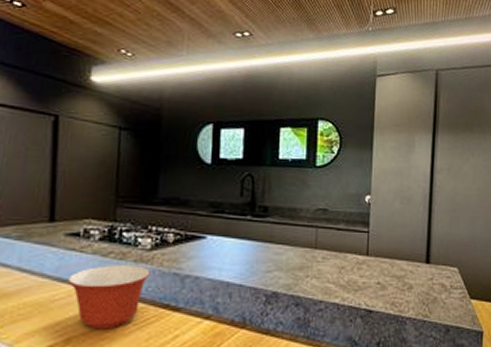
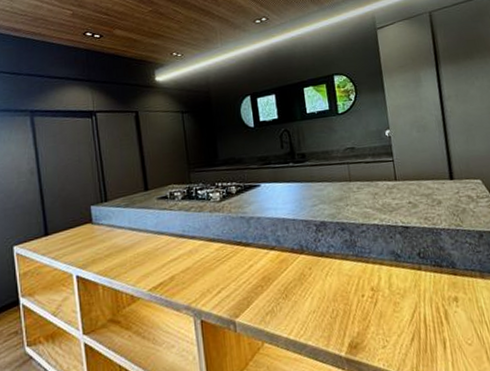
mixing bowl: present [67,265,151,330] -> none [164,214,223,268]

